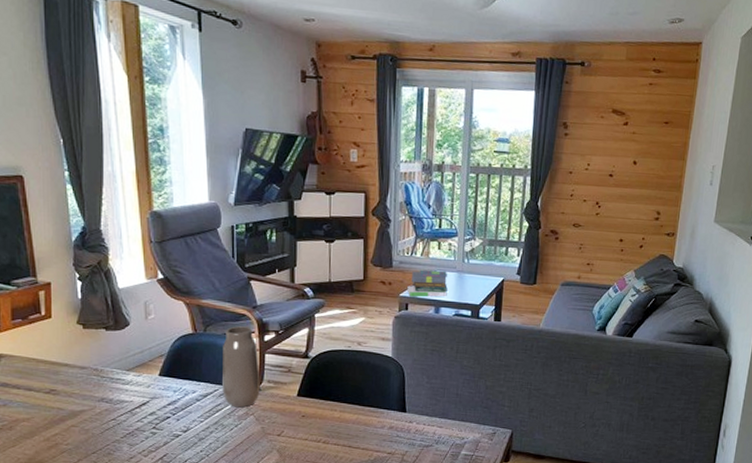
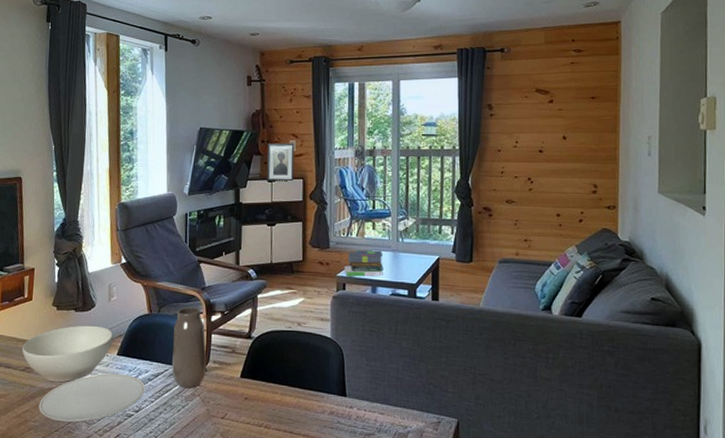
bowl: none [44,345,154,405] -> present [22,325,114,383]
plate: none [70,394,194,444] -> present [38,373,146,423]
picture frame: none [324,151,356,196] -> present [267,143,295,182]

